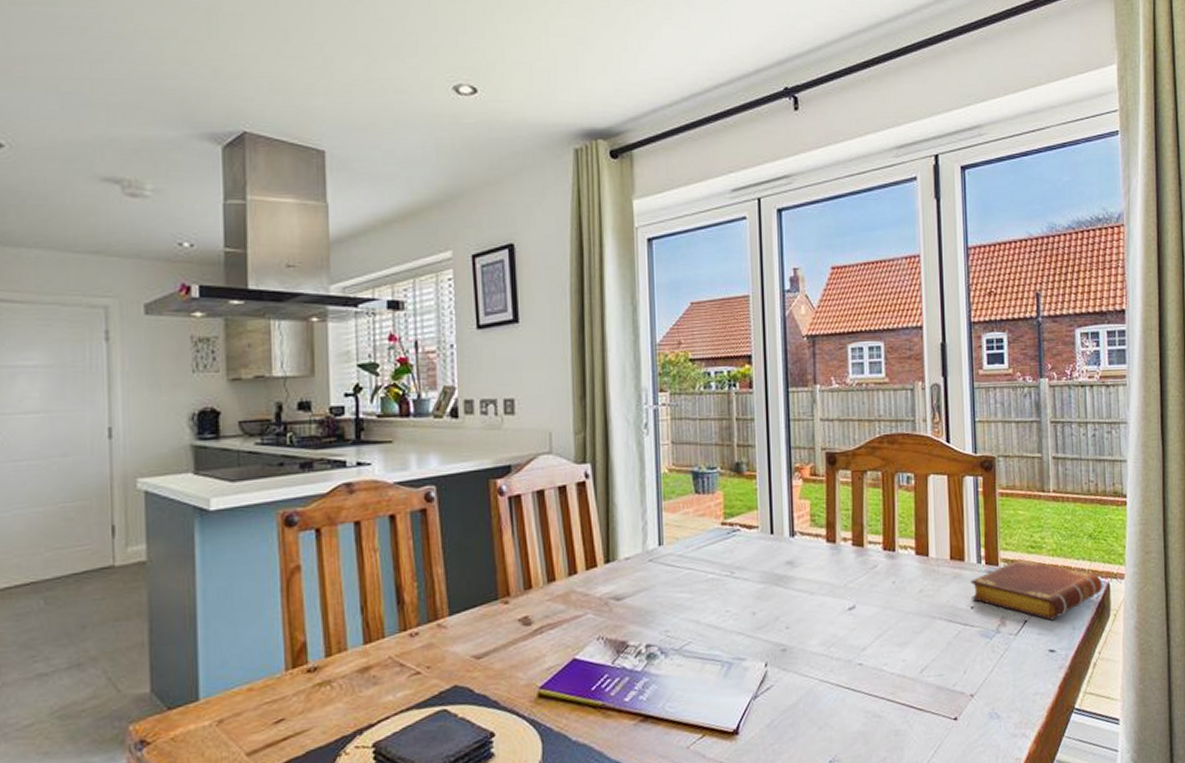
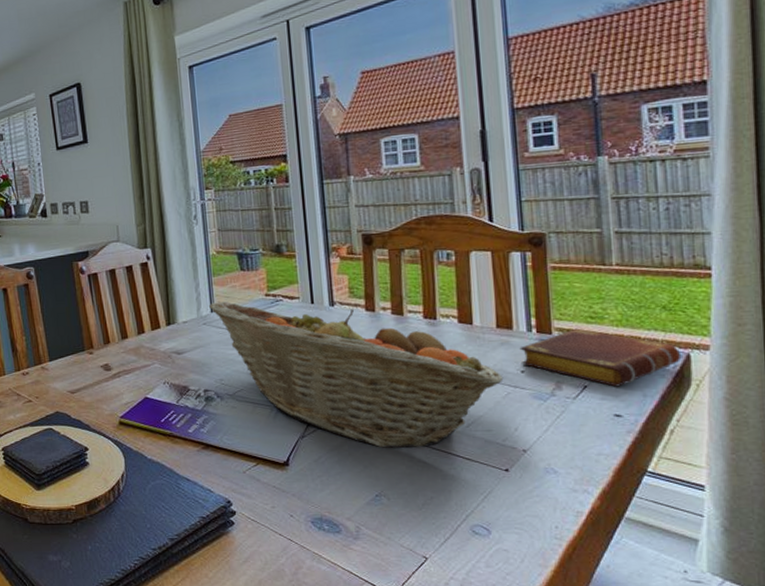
fruit basket: none [657,531,955,704] -> present [209,301,504,449]

